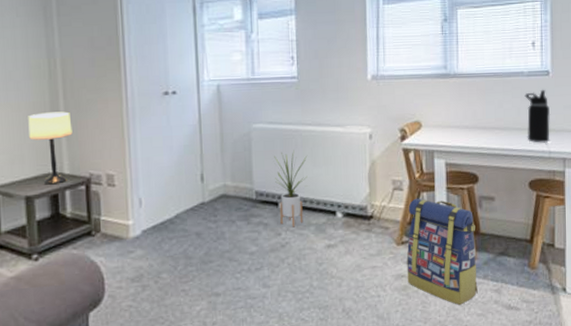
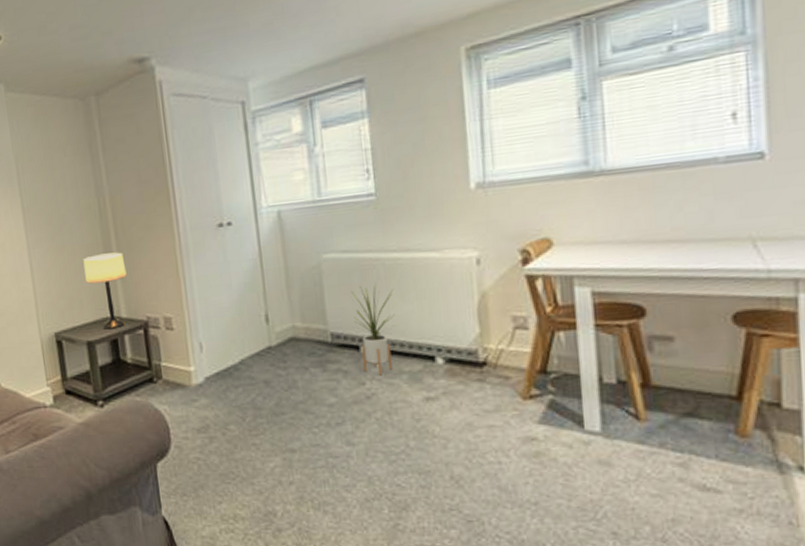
backpack: present [406,198,478,305] -> none [537,339,651,480]
water bottle: present [525,89,551,143] -> none [721,179,769,259]

